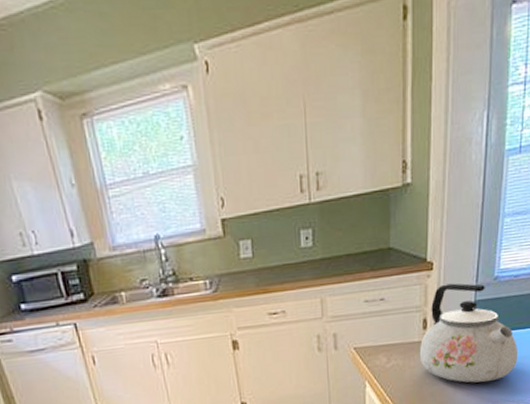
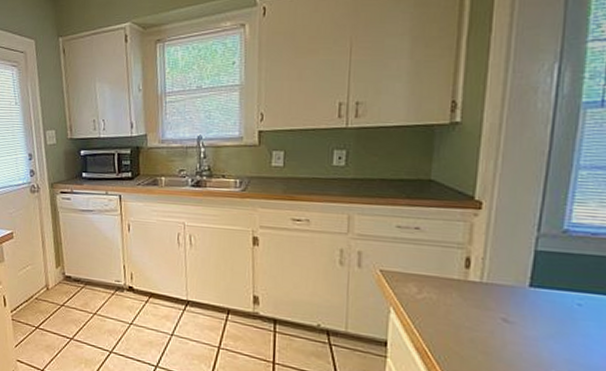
kettle: present [420,283,519,383] -> none [459,226,596,346]

